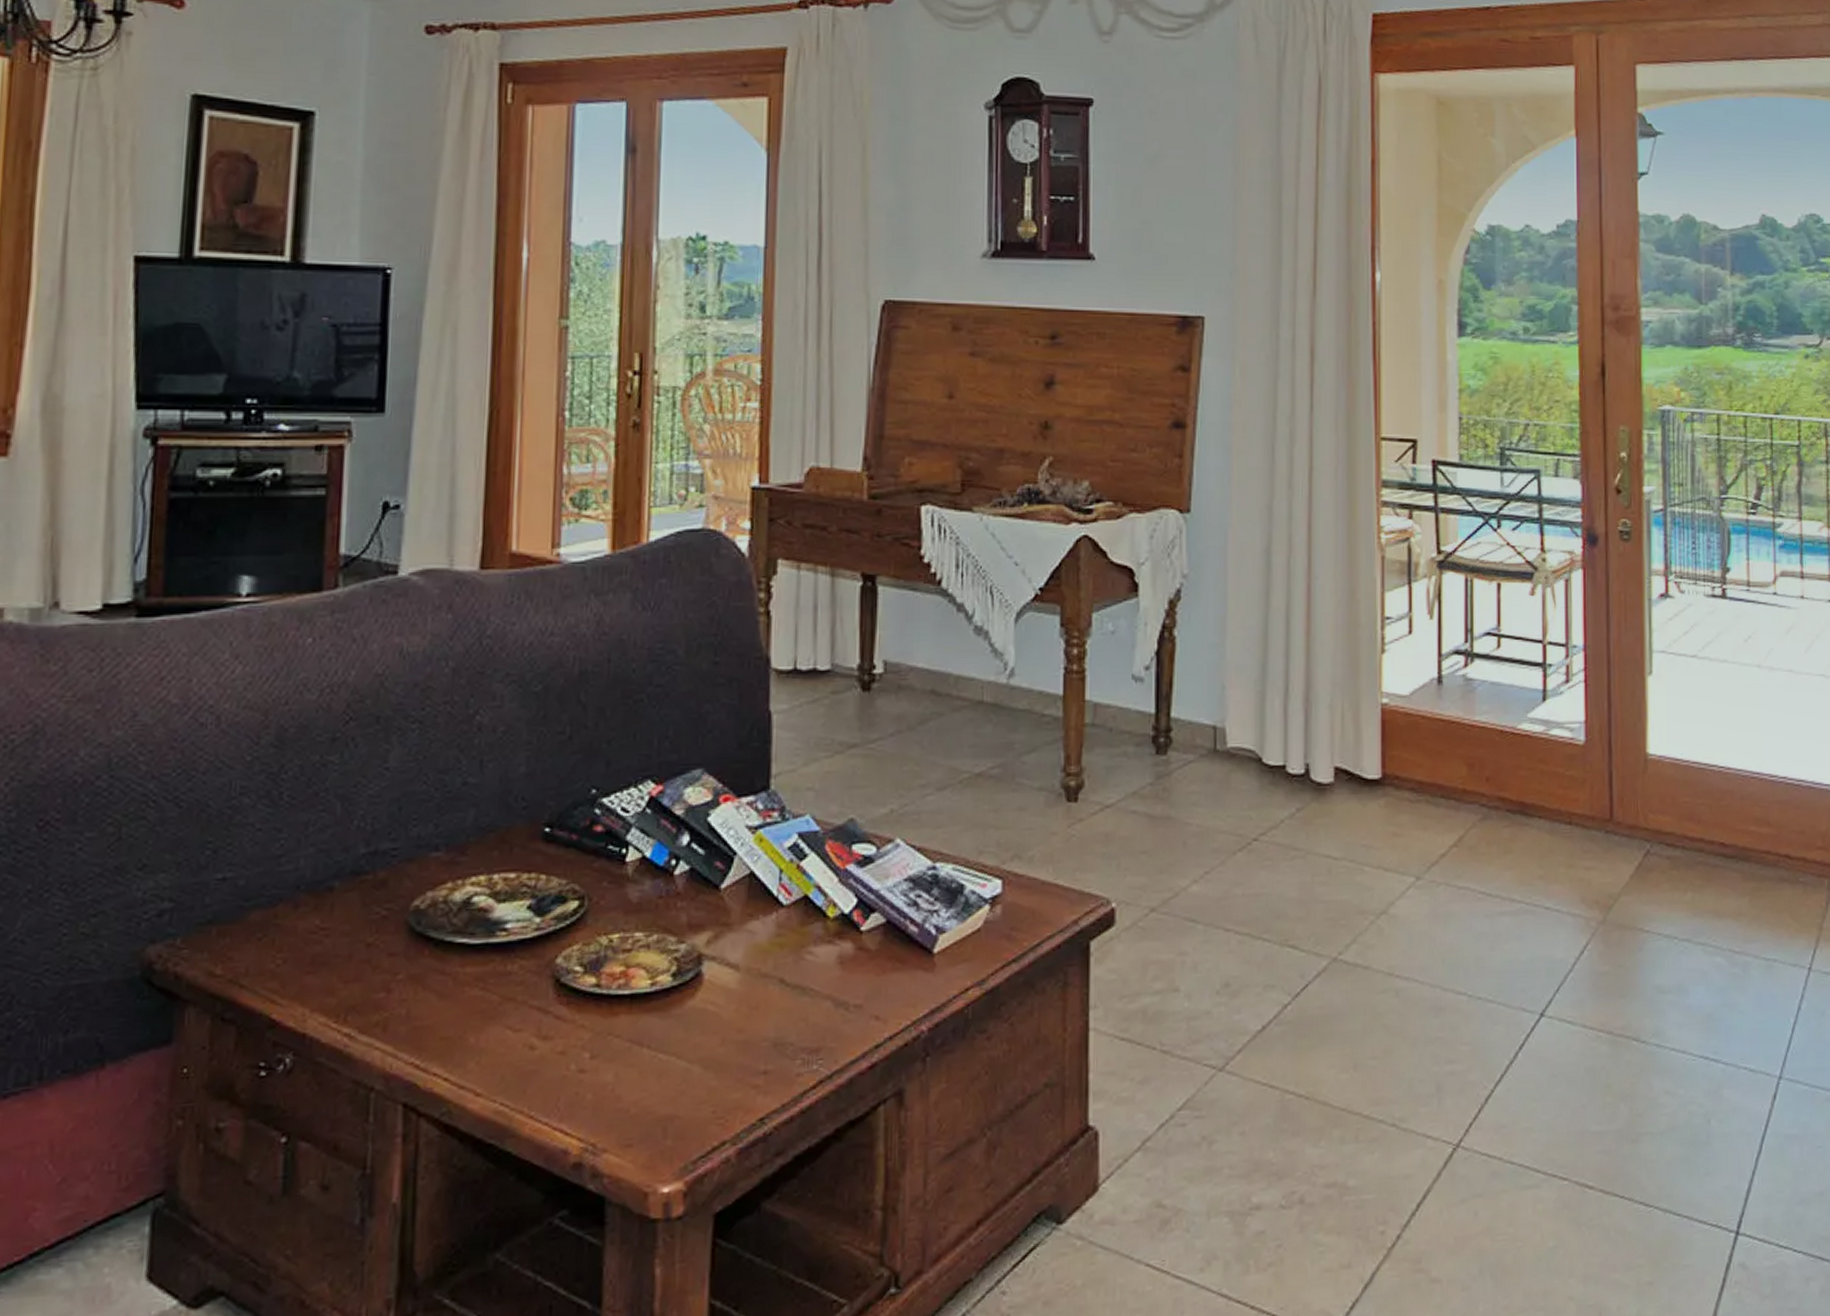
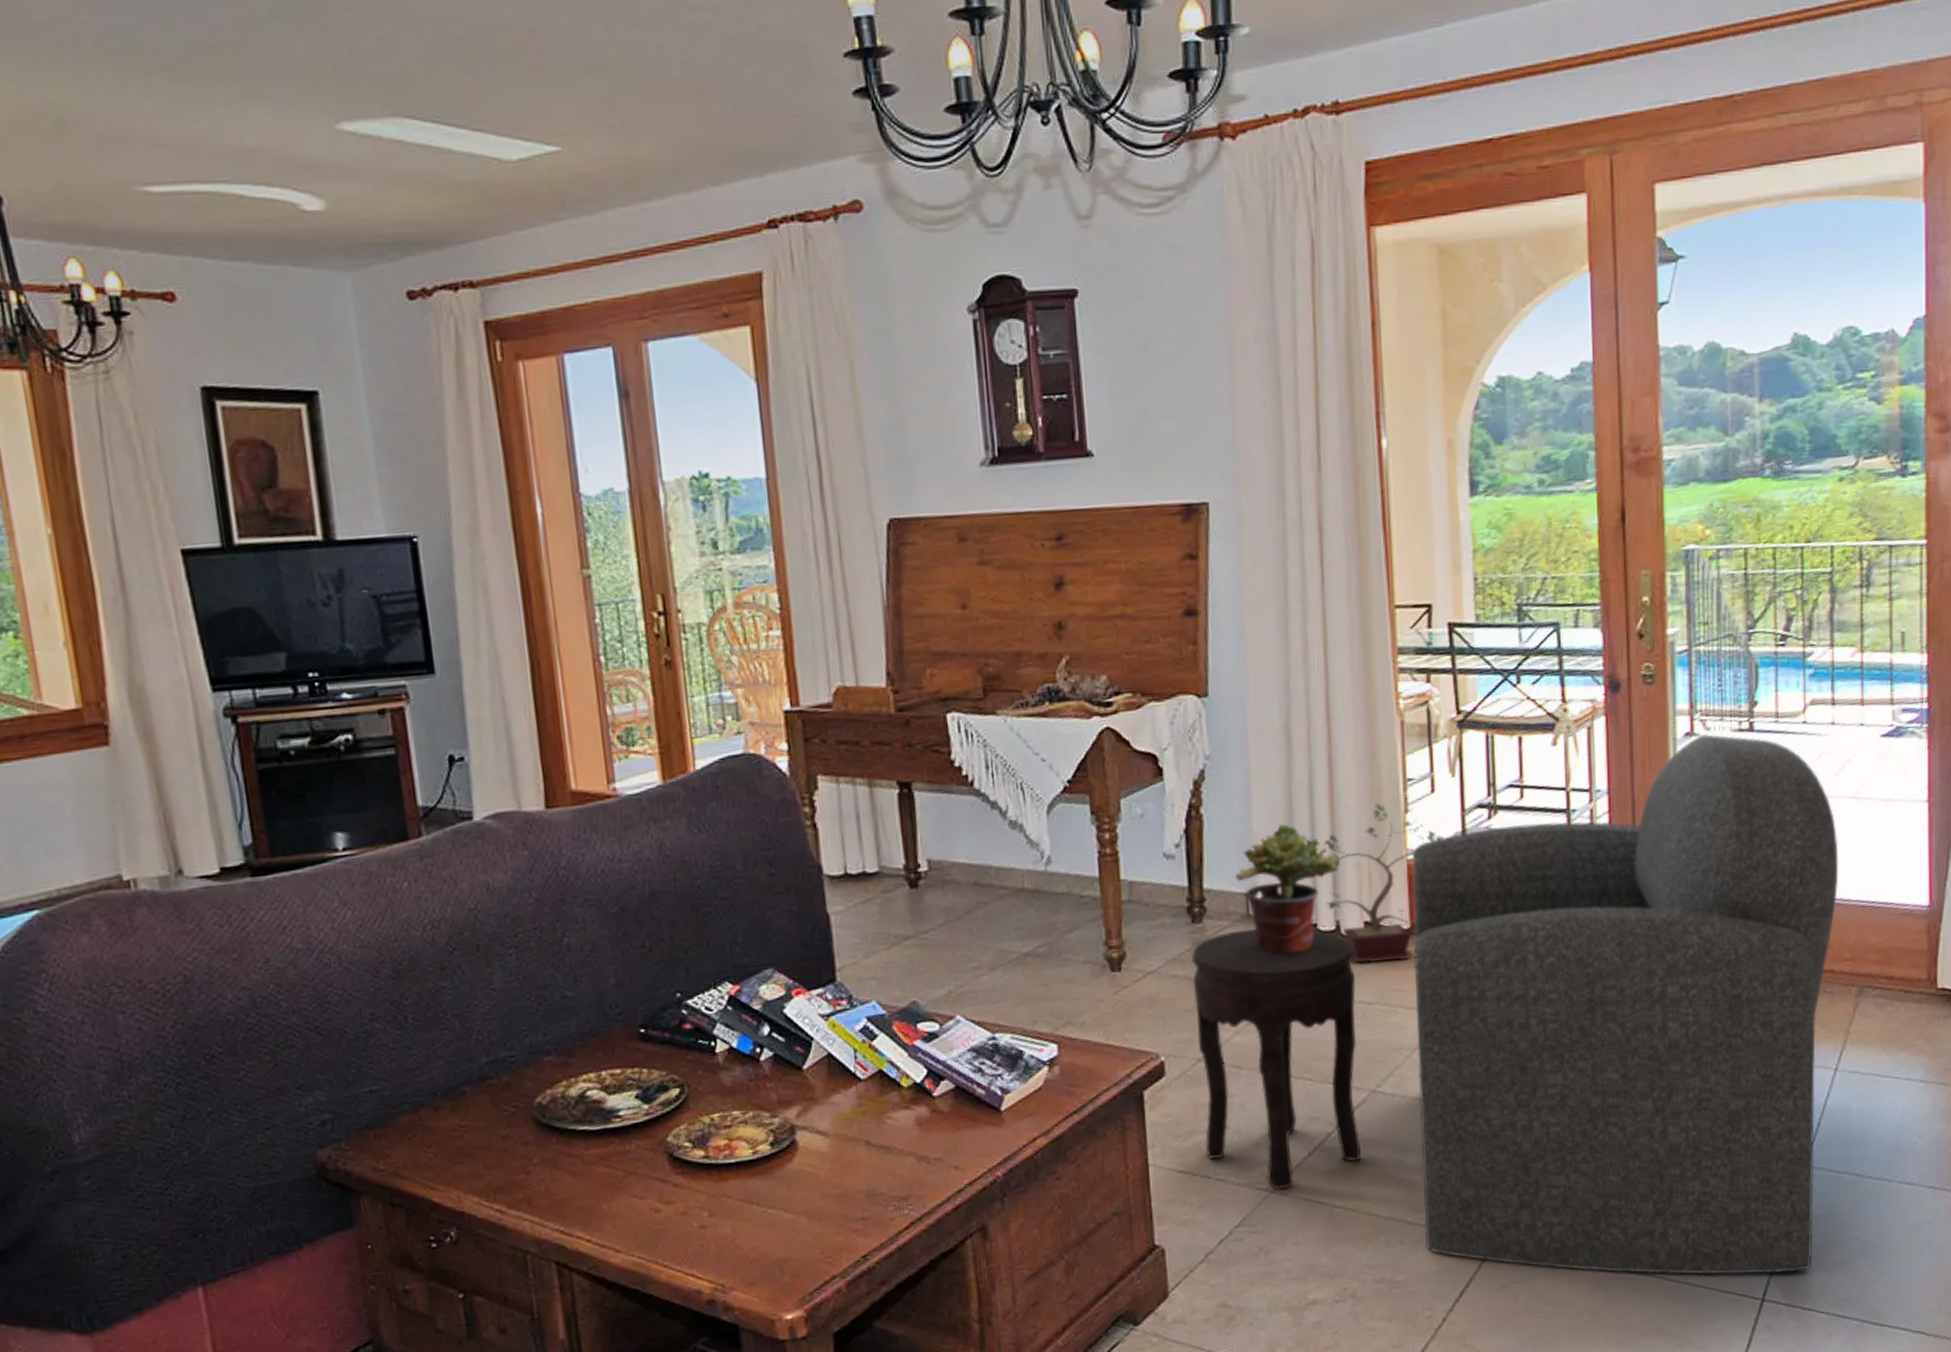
side table: none [1151,765,1322,1068] -> present [1191,928,1362,1190]
potted plant: none [1205,653,1313,796] -> present [1235,823,1340,954]
potted plant: none [1295,640,1420,814] -> present [1324,803,1444,964]
armchair: none [1382,596,1810,1202] -> present [1412,733,1839,1275]

